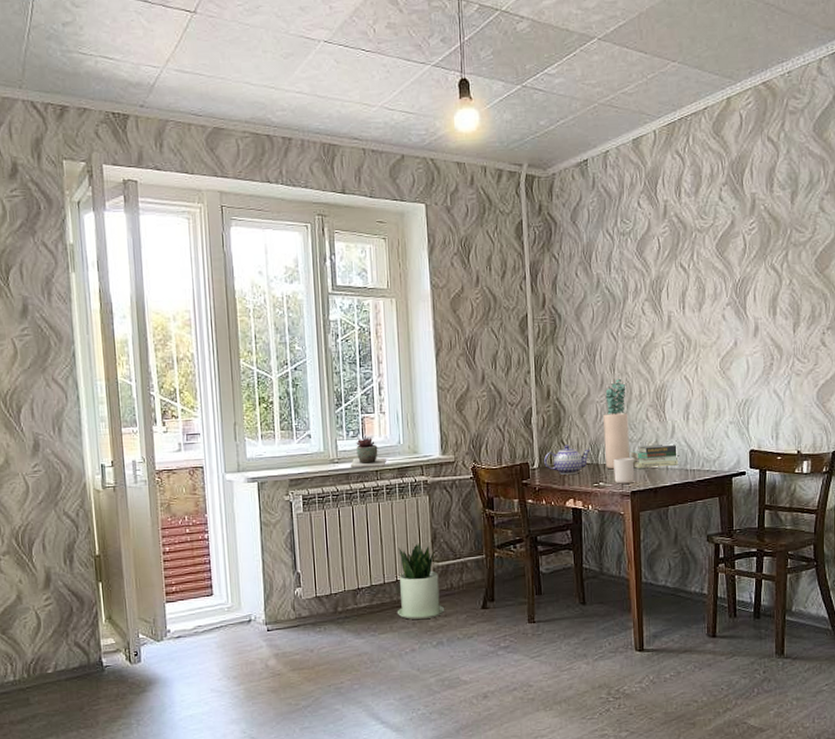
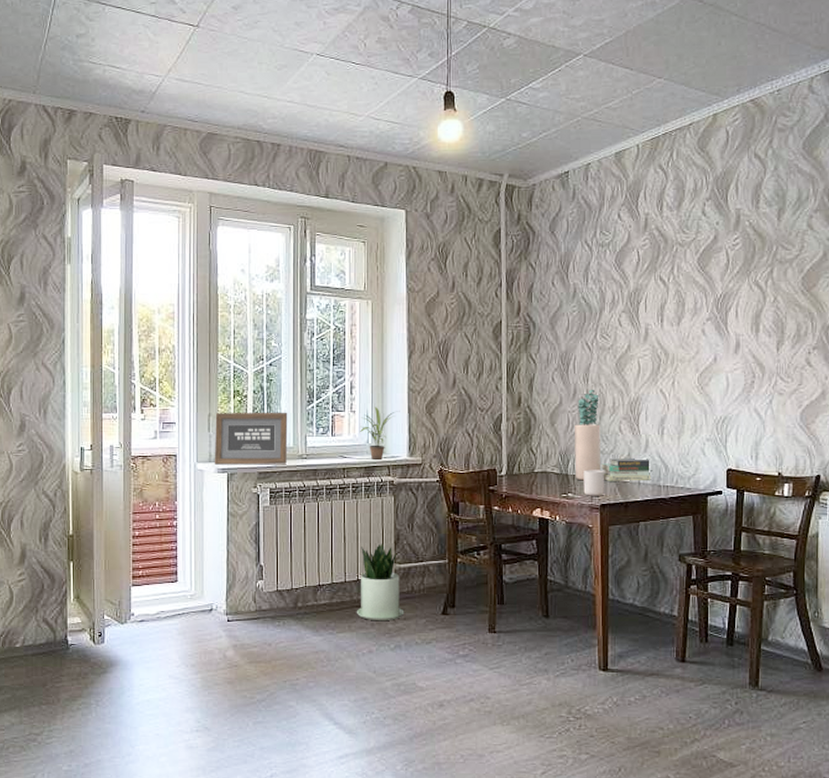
picture frame: none [241,416,318,474] -> present [214,412,288,465]
succulent plant: present [350,438,386,469] -> none [318,436,354,466]
potted plant: none [391,407,431,461] -> present [360,407,400,461]
teapot: present [544,444,591,475] -> none [512,453,561,483]

